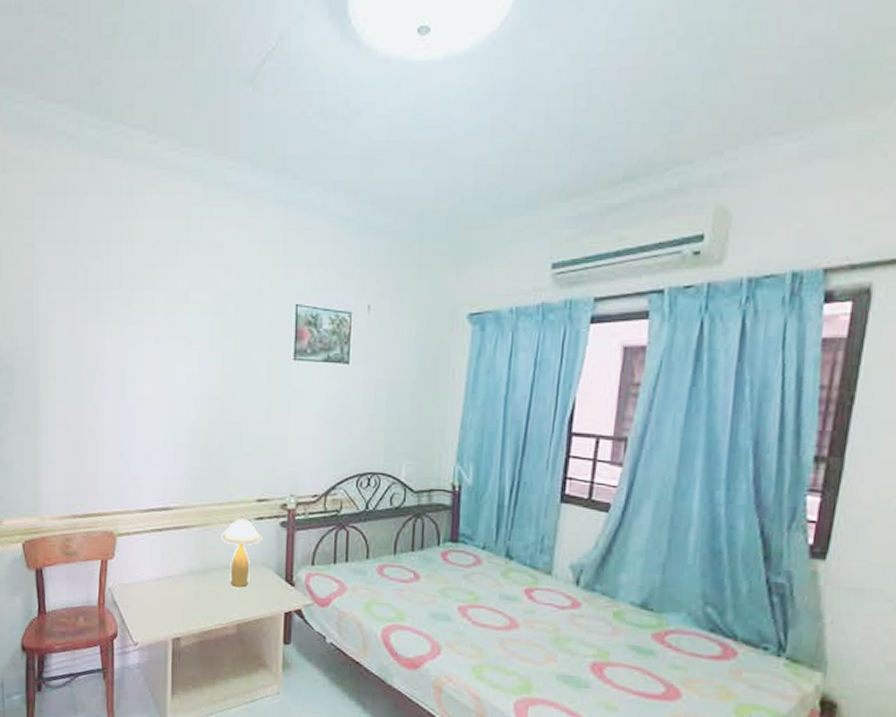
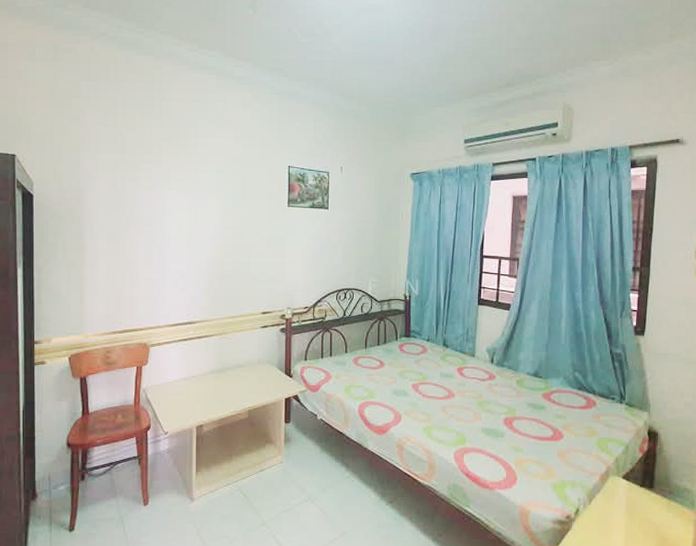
table lamp: present [221,515,261,588] -> none [235,325,266,382]

